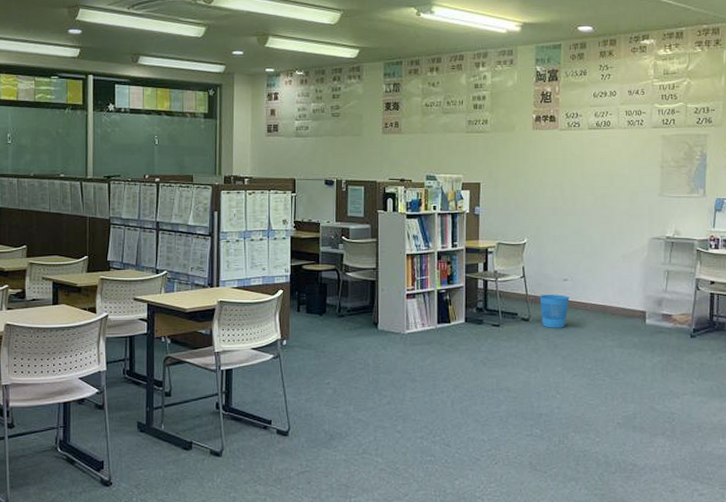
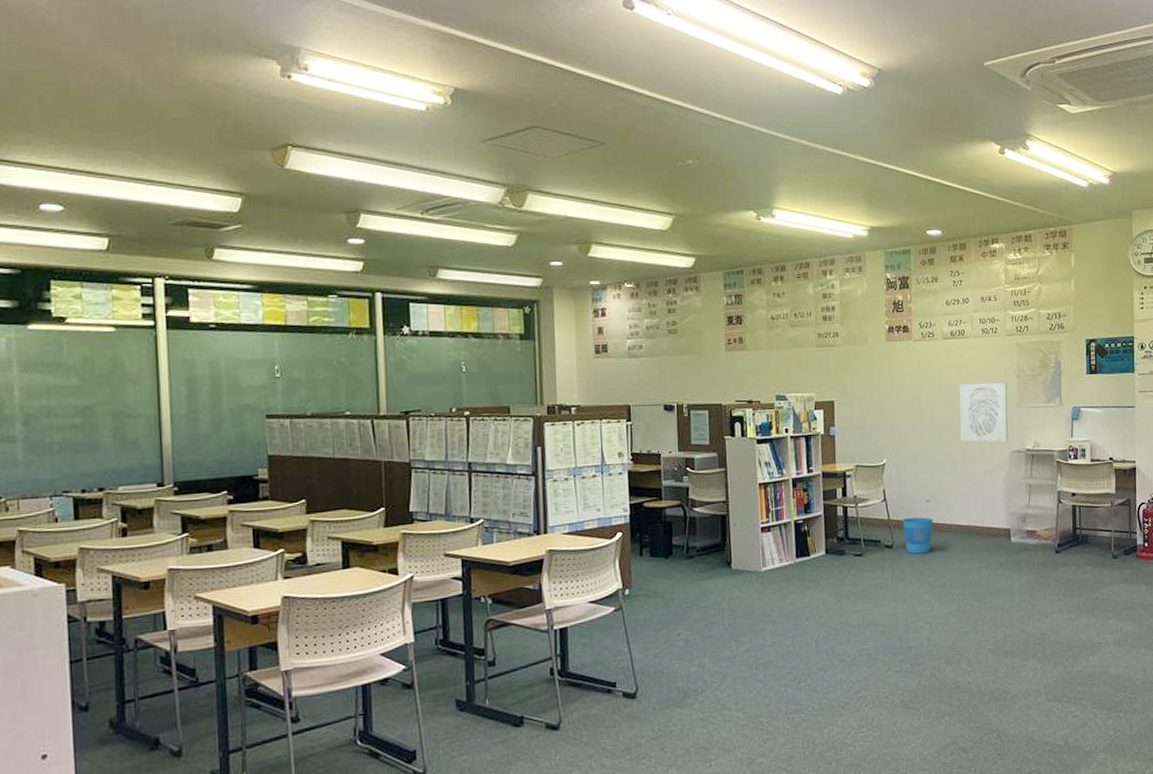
wall art: none [601,171,651,229] -> present [959,382,1009,443]

